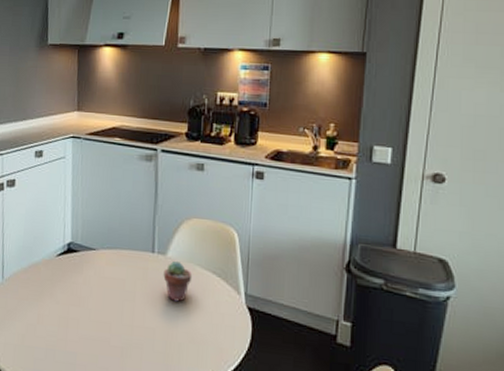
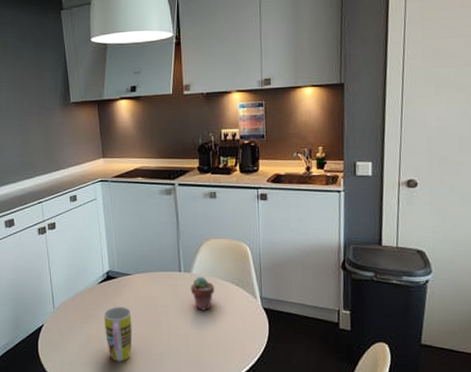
mug: none [58,285,91,352] -> present [103,307,133,362]

